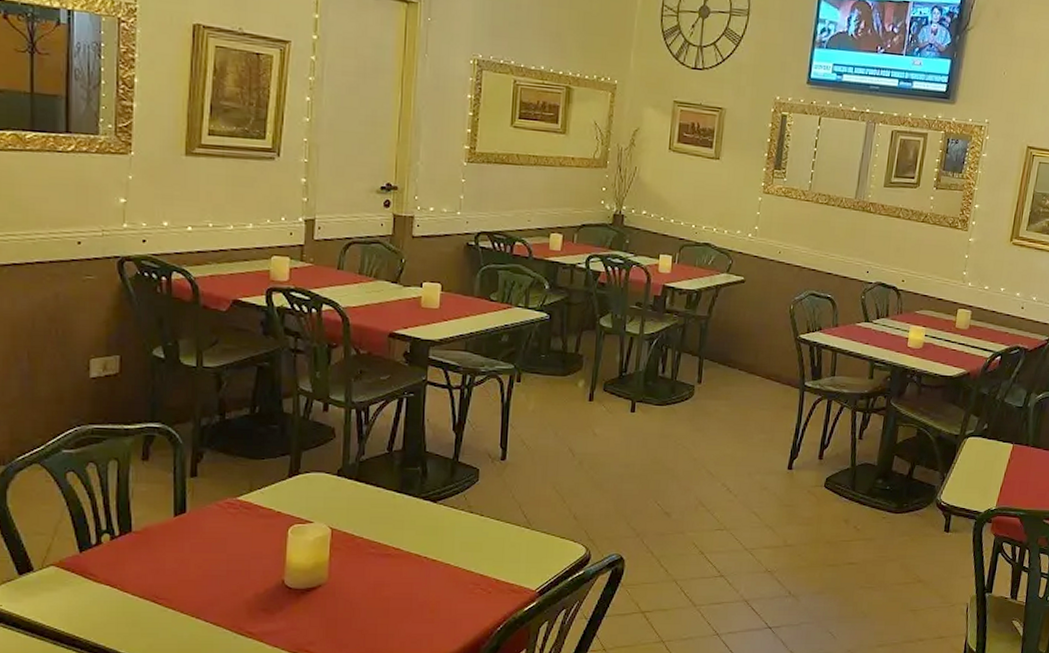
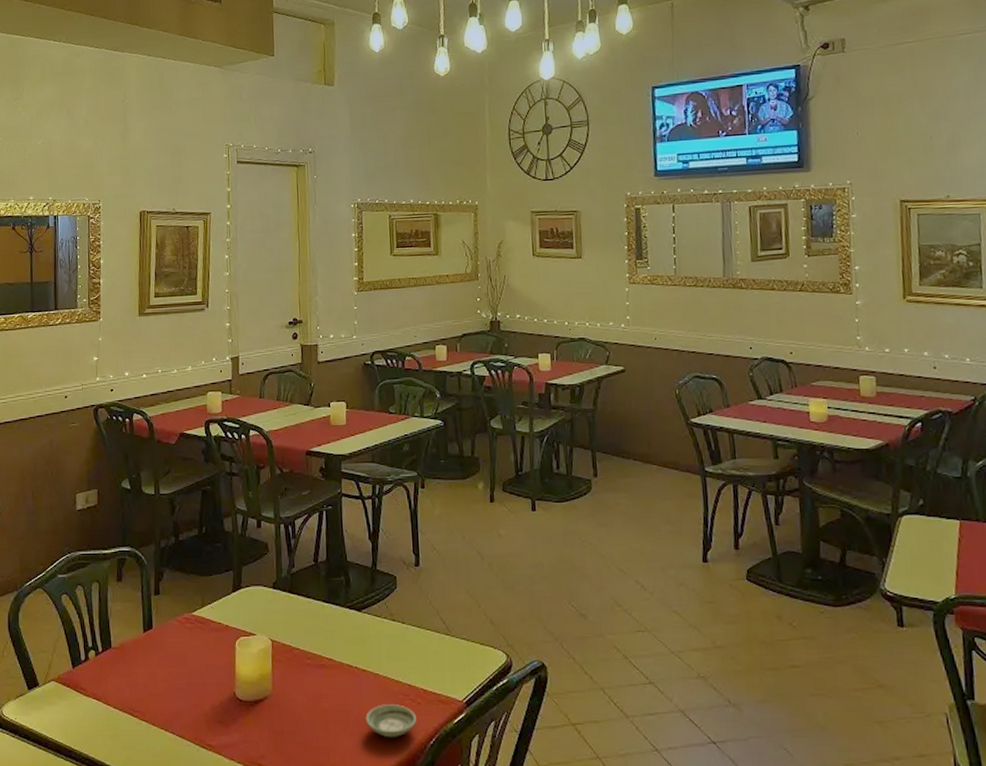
saucer: none [430,593,486,625] -> present [365,704,417,738]

